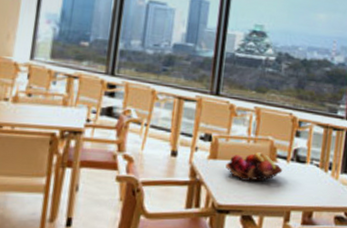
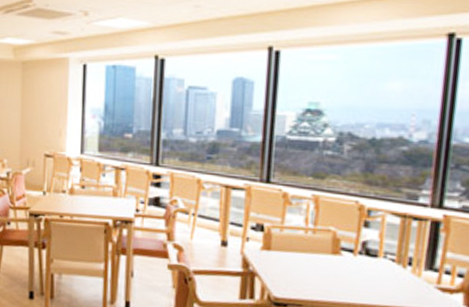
fruit basket: present [225,152,283,182] -> none [281,244,349,276]

